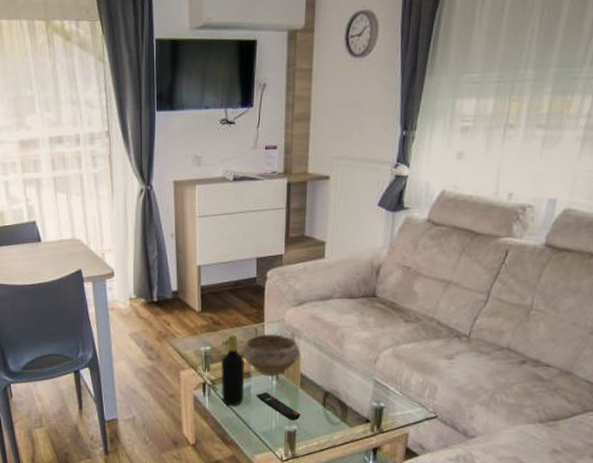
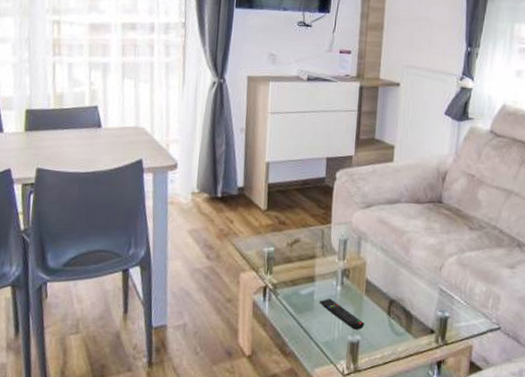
bottle: present [221,334,244,406] -> none [283,235,309,313]
bowl: present [242,333,301,377] -> none [307,235,367,282]

